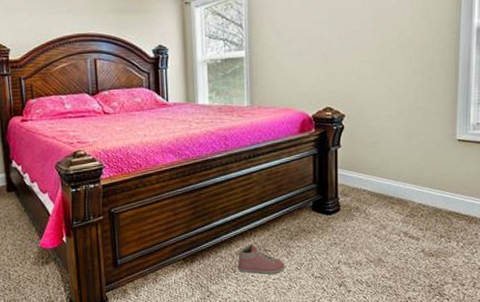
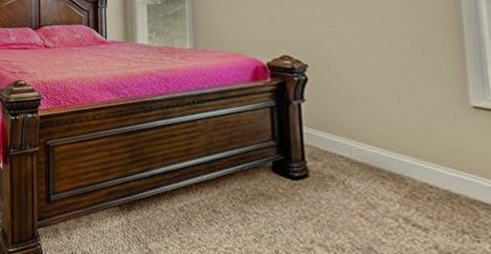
sneaker: present [238,244,285,275] -> none [181,201,240,242]

